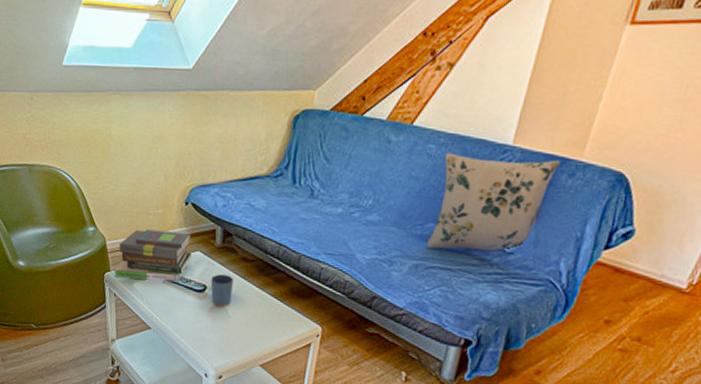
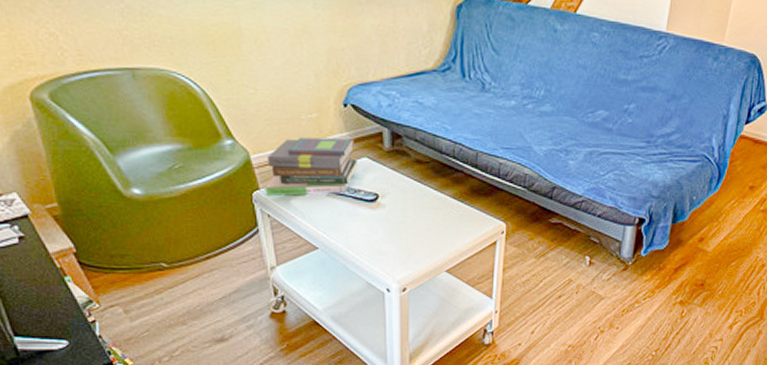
mug: present [210,274,234,307] -> none [383,180,408,215]
pillow: present [426,152,560,256] -> none [598,40,706,136]

